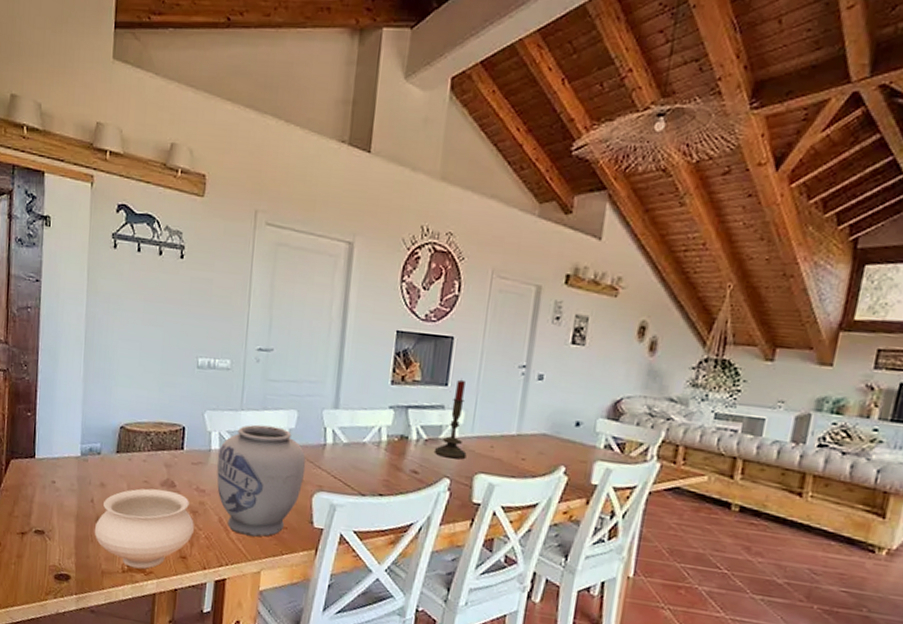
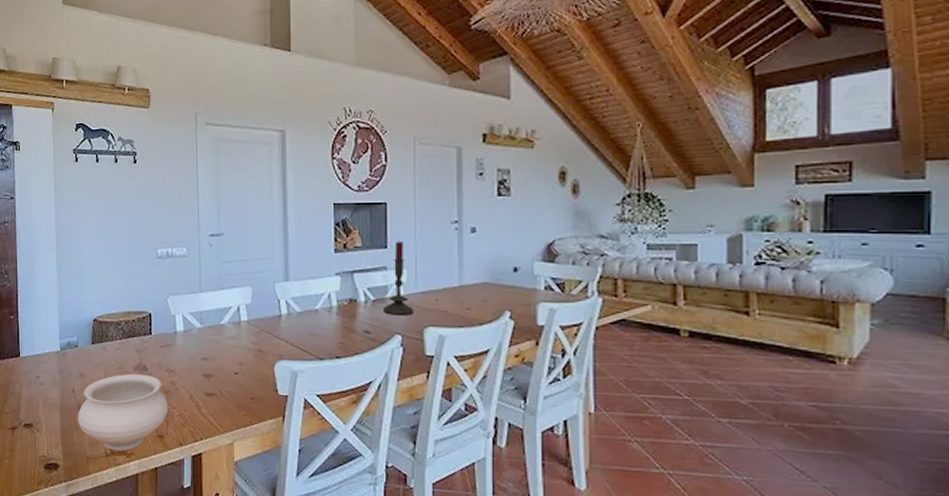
vase: present [216,424,306,537] -> none [184,304,265,410]

